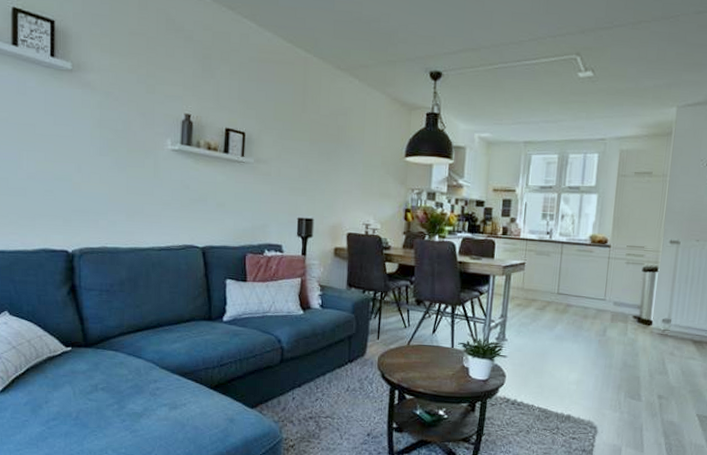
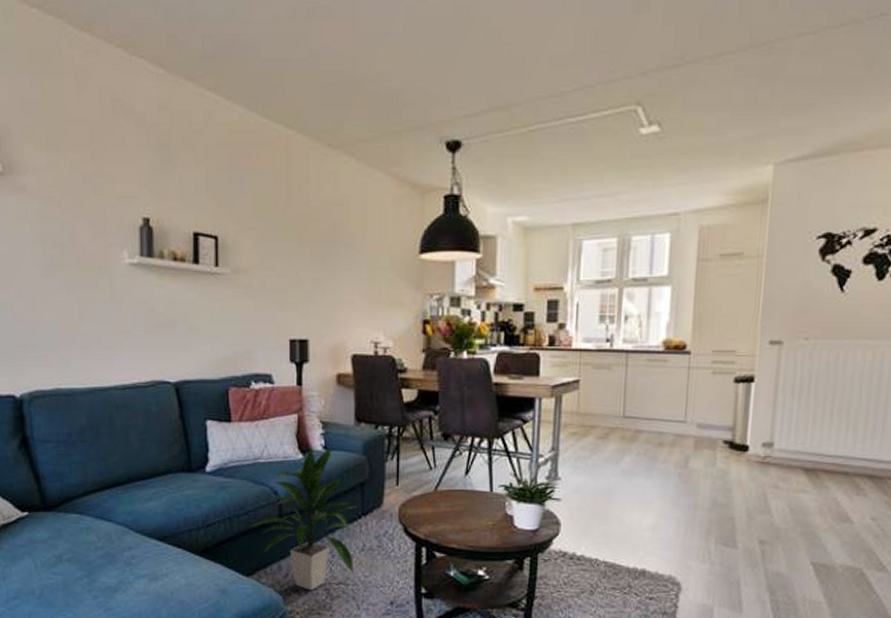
indoor plant: none [256,304,345,421] -> present [249,445,358,590]

